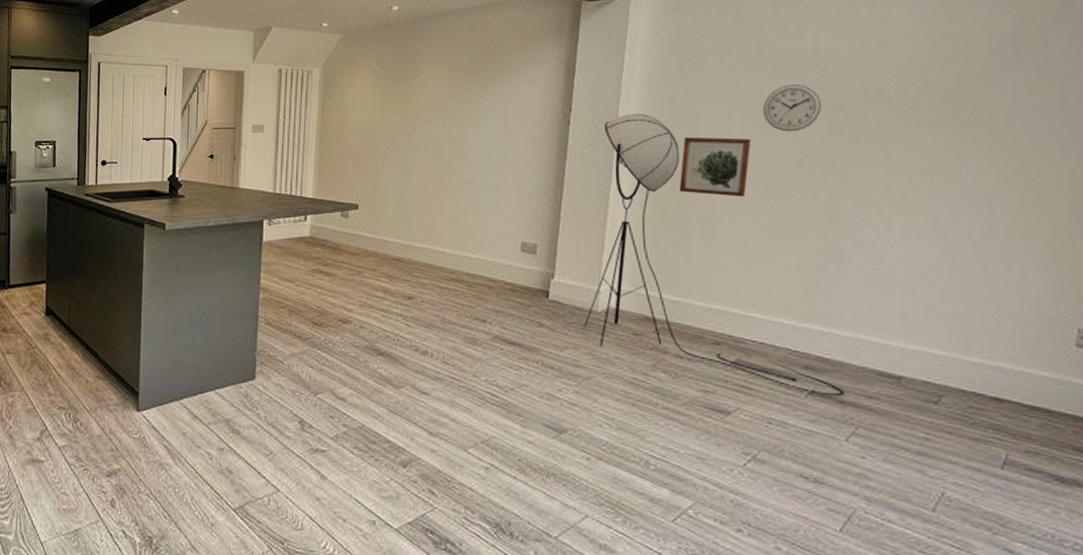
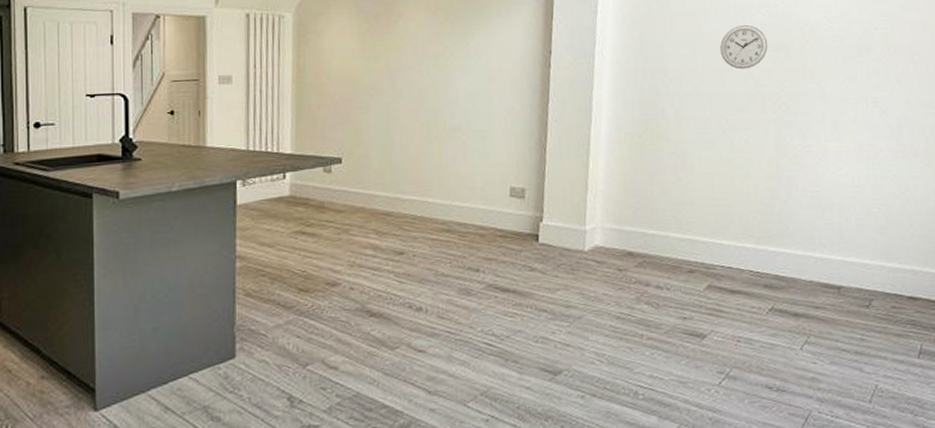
floor lamp: present [584,114,845,397] -> none [573,55,798,311]
wall art: present [679,137,751,197] -> none [652,76,712,132]

